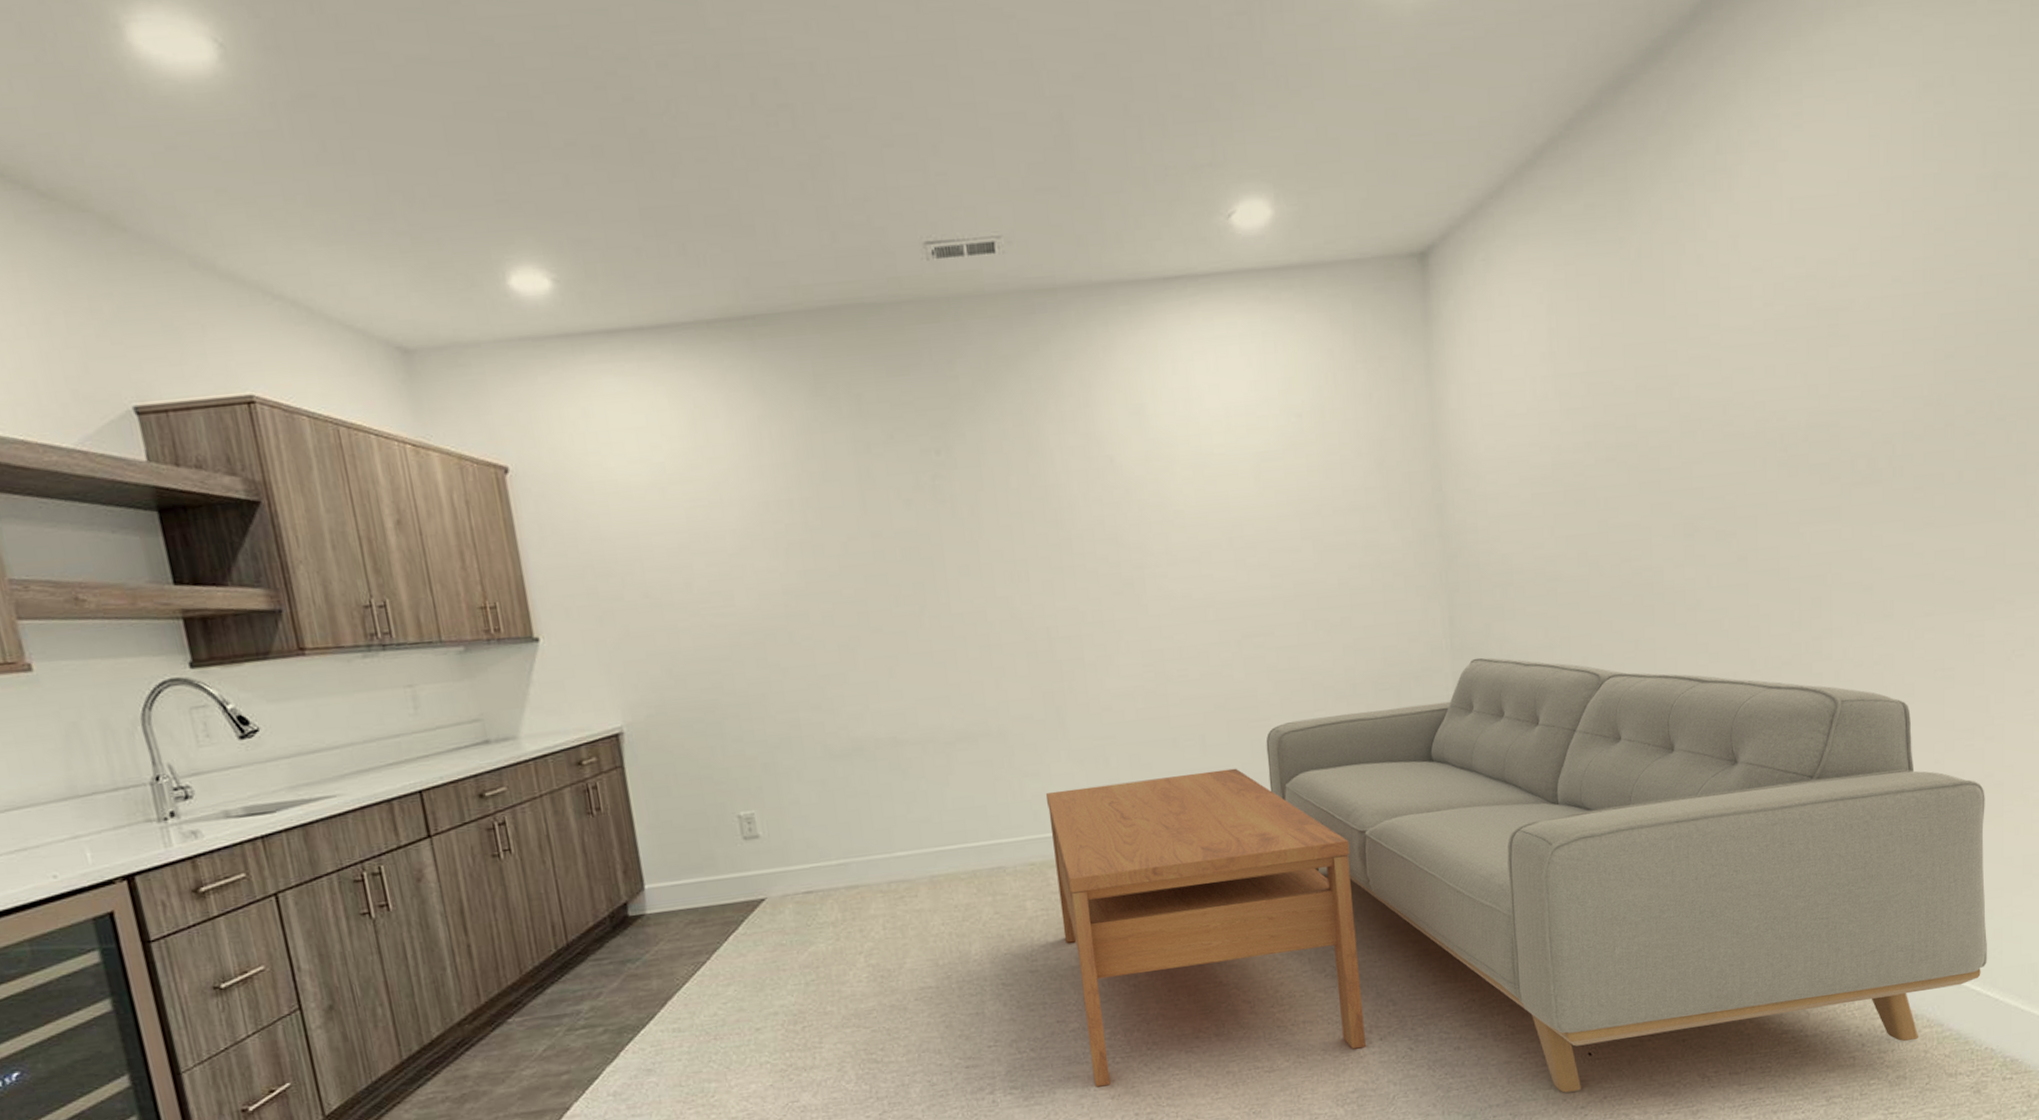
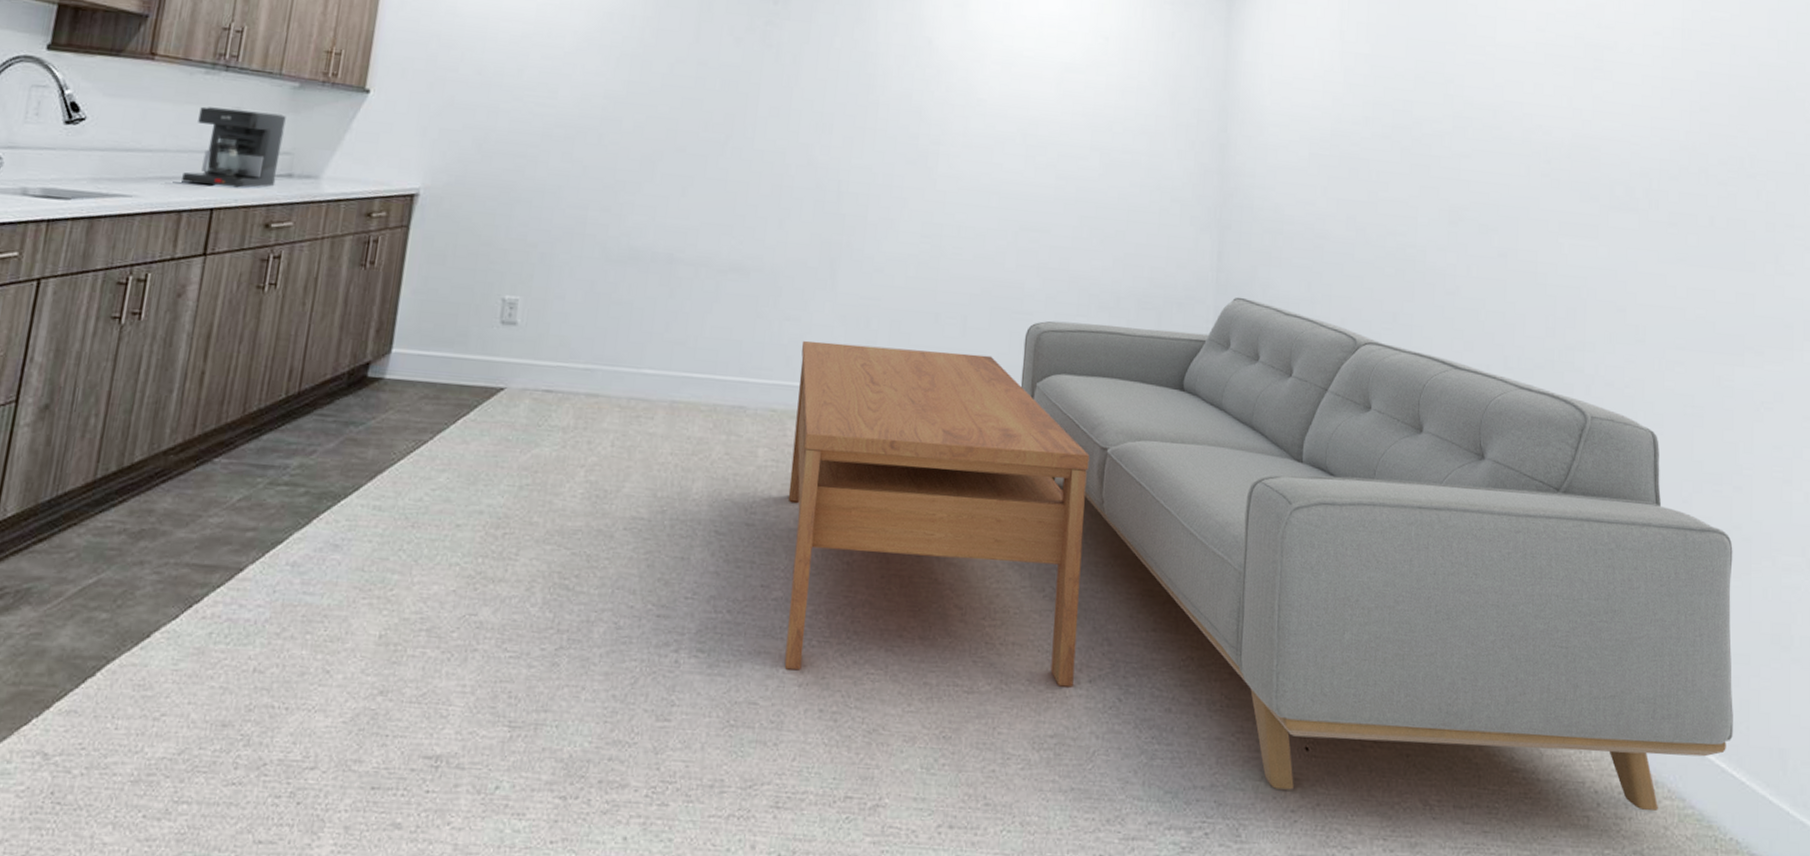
coffee maker: none [371,682,475,772] -> present [182,106,286,188]

